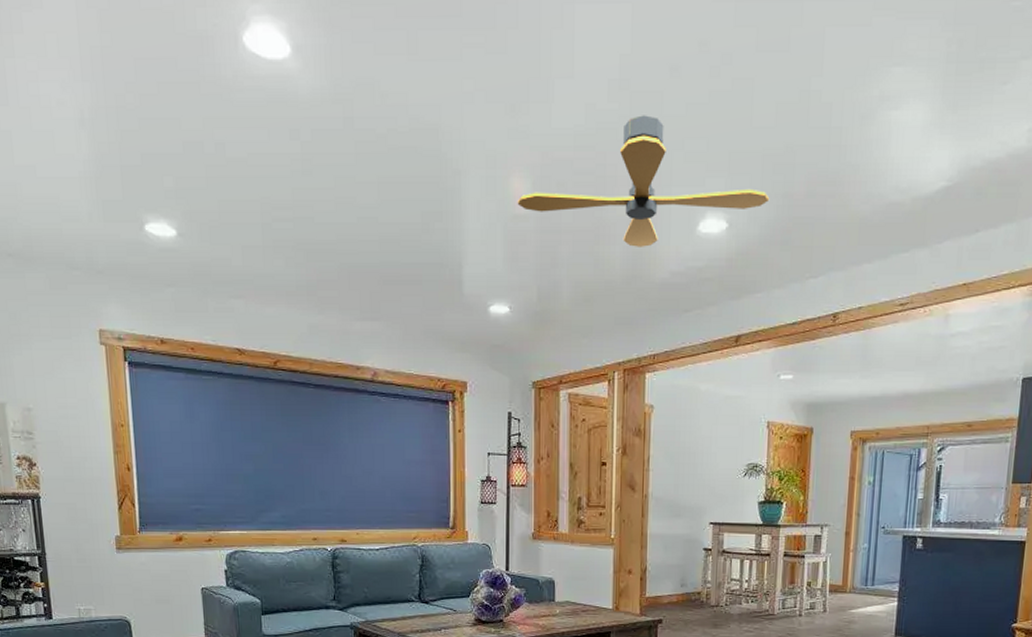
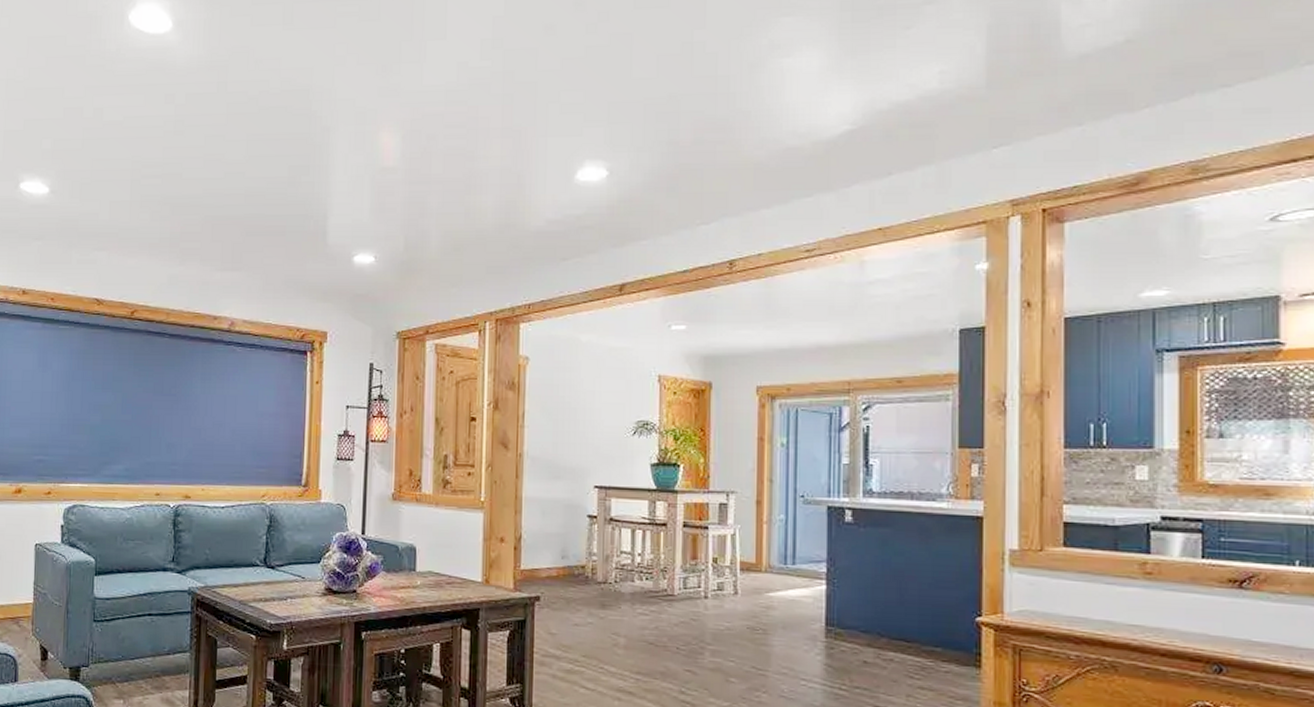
ceiling fan: present [517,115,770,247] -> none [386,70,653,196]

